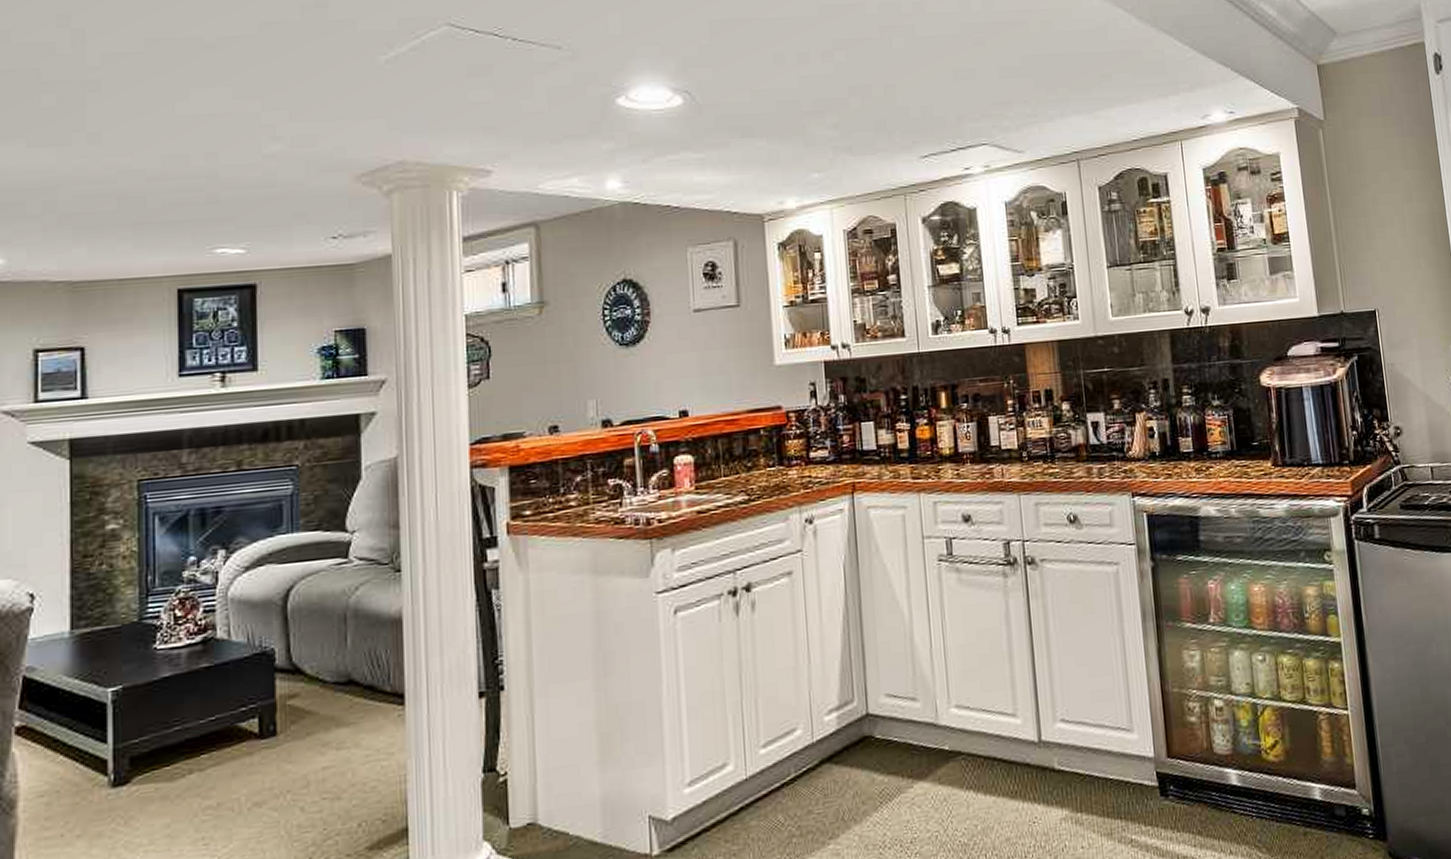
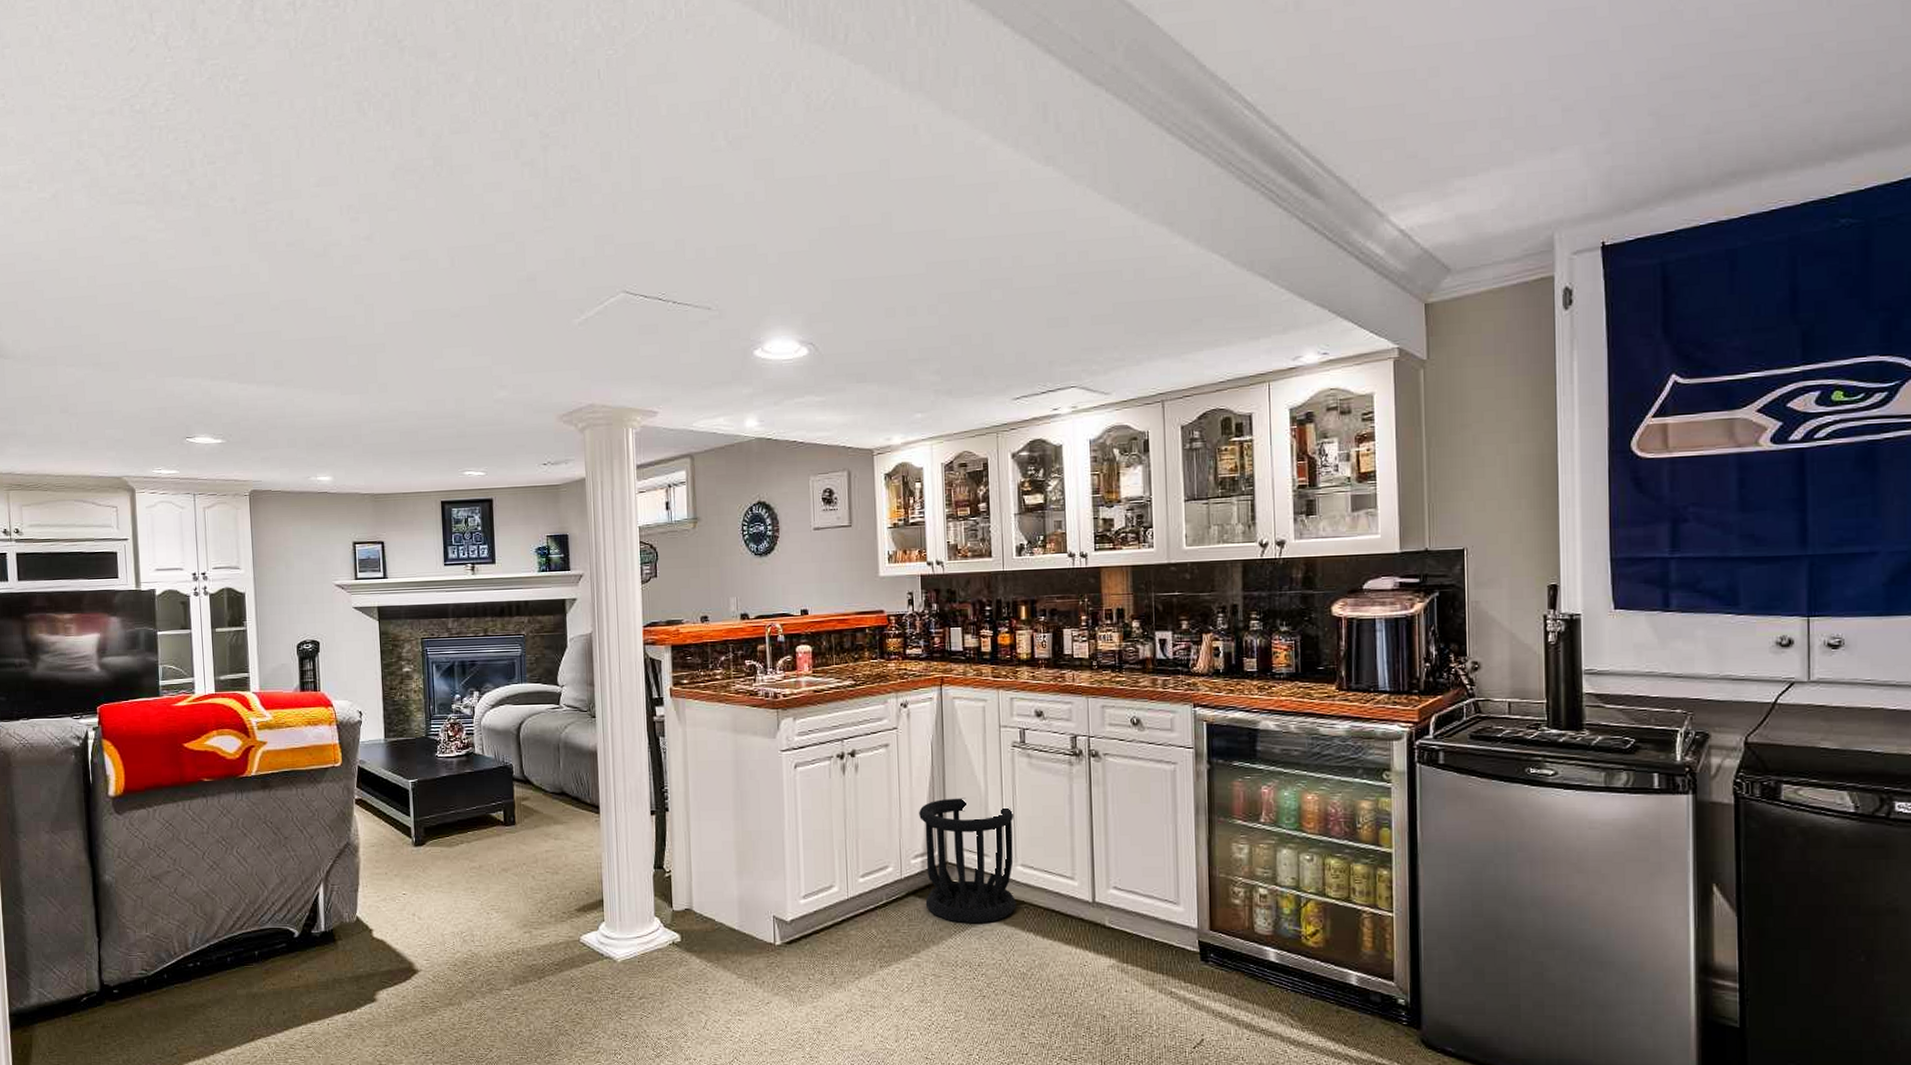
wastebasket: none [830,629,952,790] -> present [918,798,1016,924]

